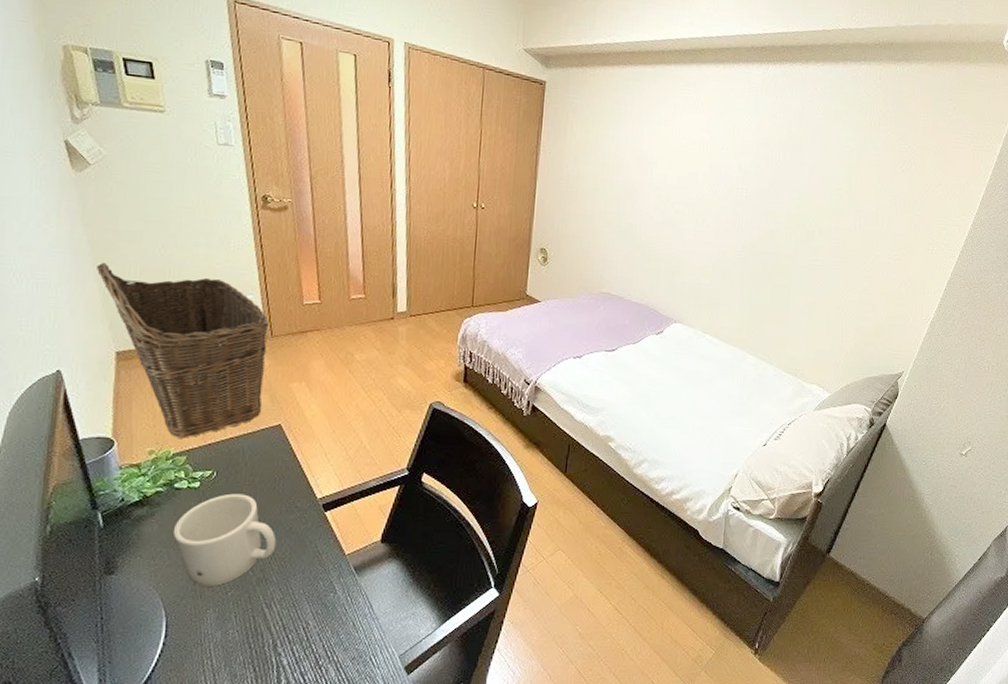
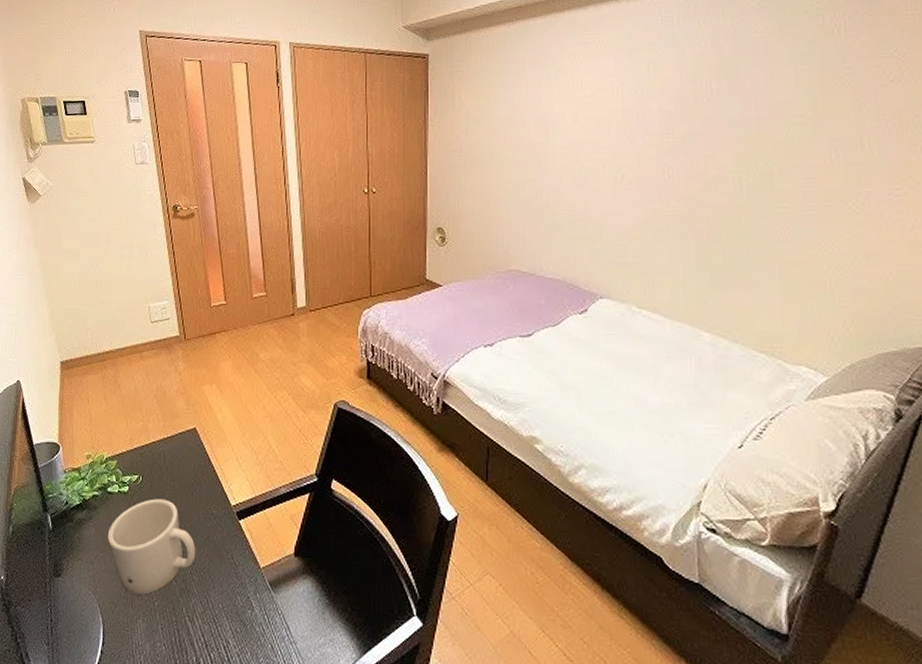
wicker basket: present [95,262,269,438] -> none [45,281,182,443]

